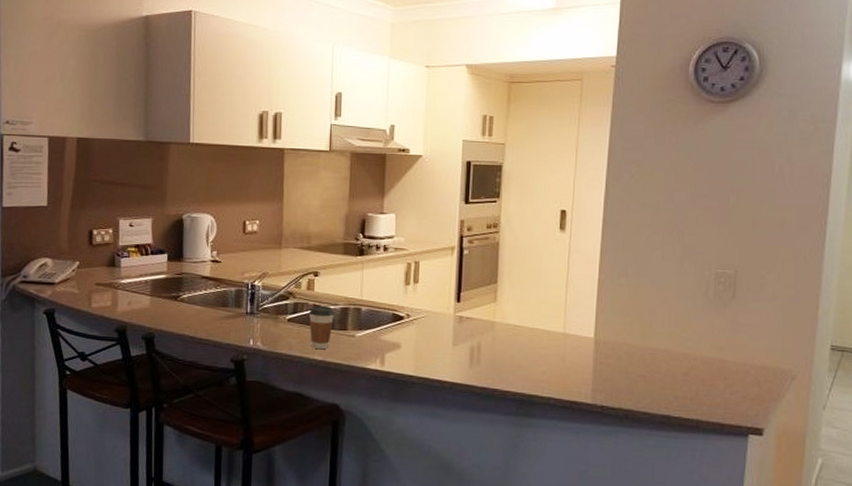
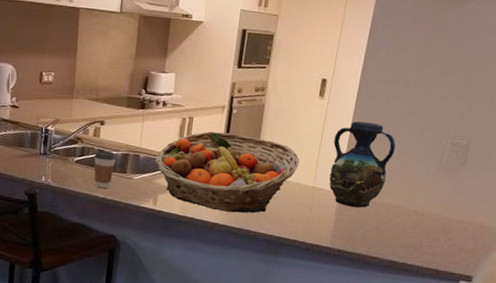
fruit basket: none [379,276,545,369] -> present [154,131,300,214]
vase: none [580,255,653,355] -> present [329,121,396,208]

